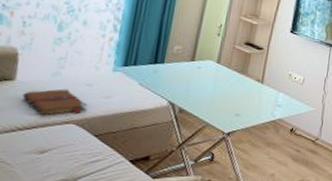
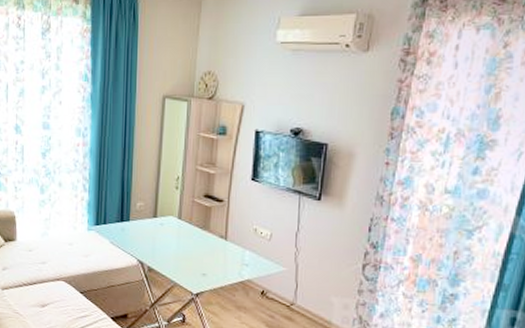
book: present [22,88,88,116] -> none [23,248,71,273]

